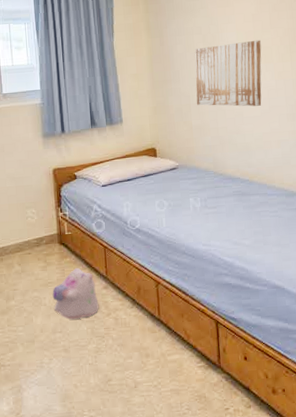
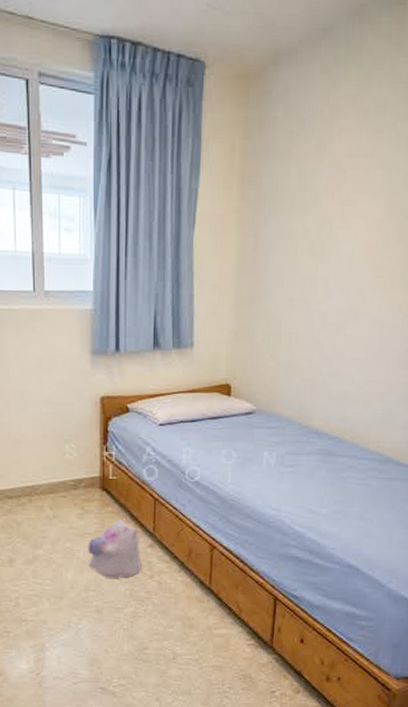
wall art: present [195,40,262,107] -> none [289,256,383,345]

